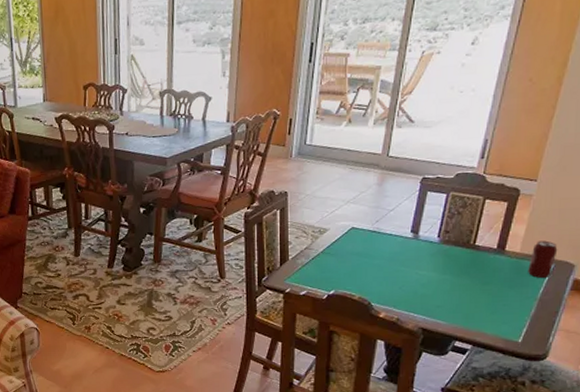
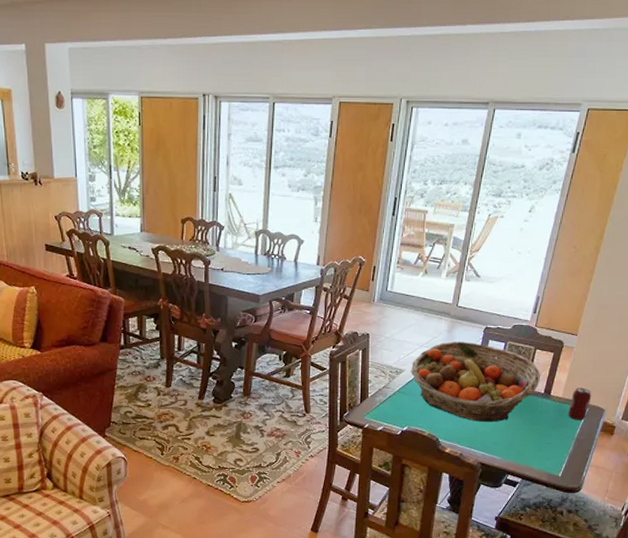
fruit basket: none [336,194,492,284] -> present [410,341,540,423]

